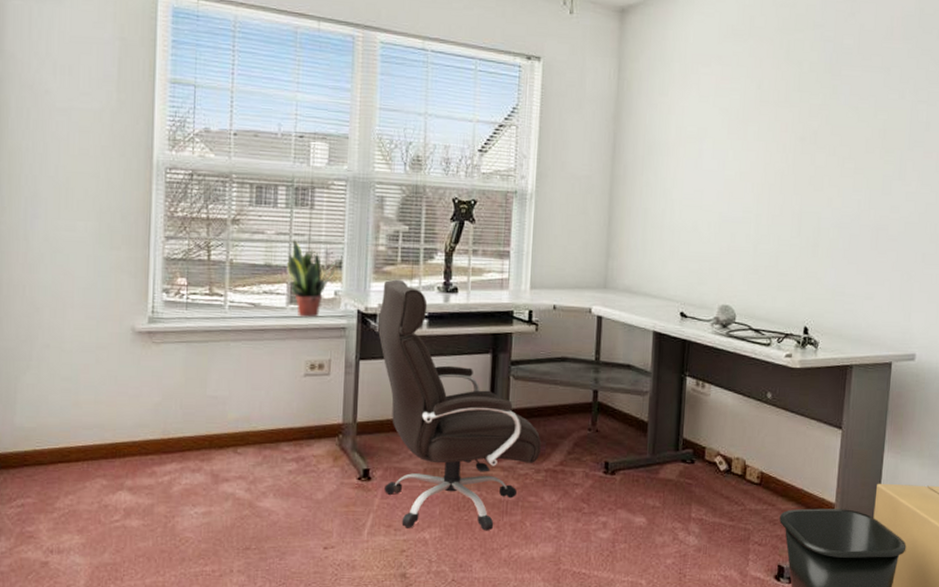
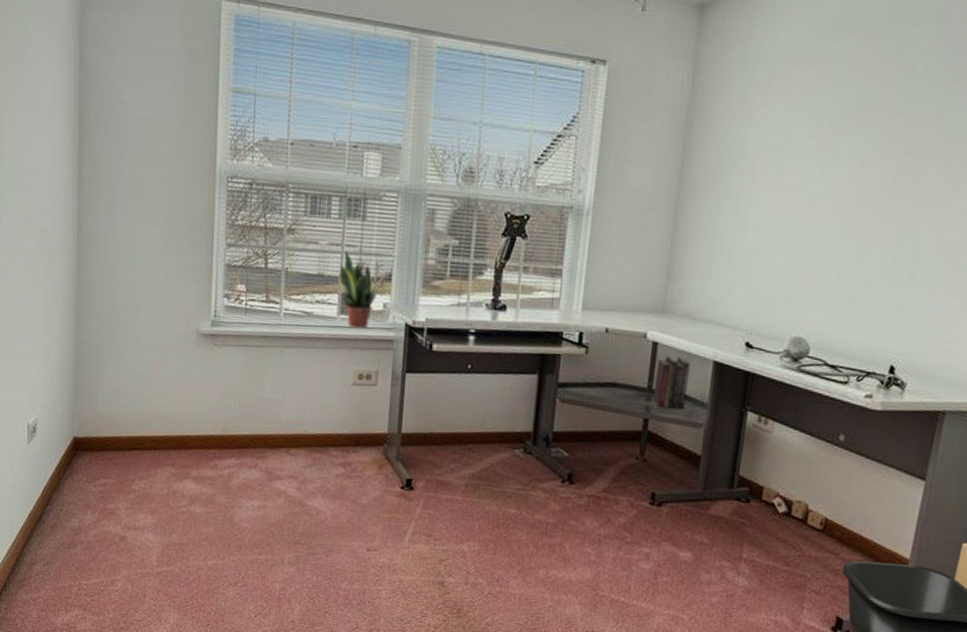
office chair: present [378,279,541,531] -> none [425,294,585,550]
books: none [600,328,633,379] -> present [652,355,690,410]

